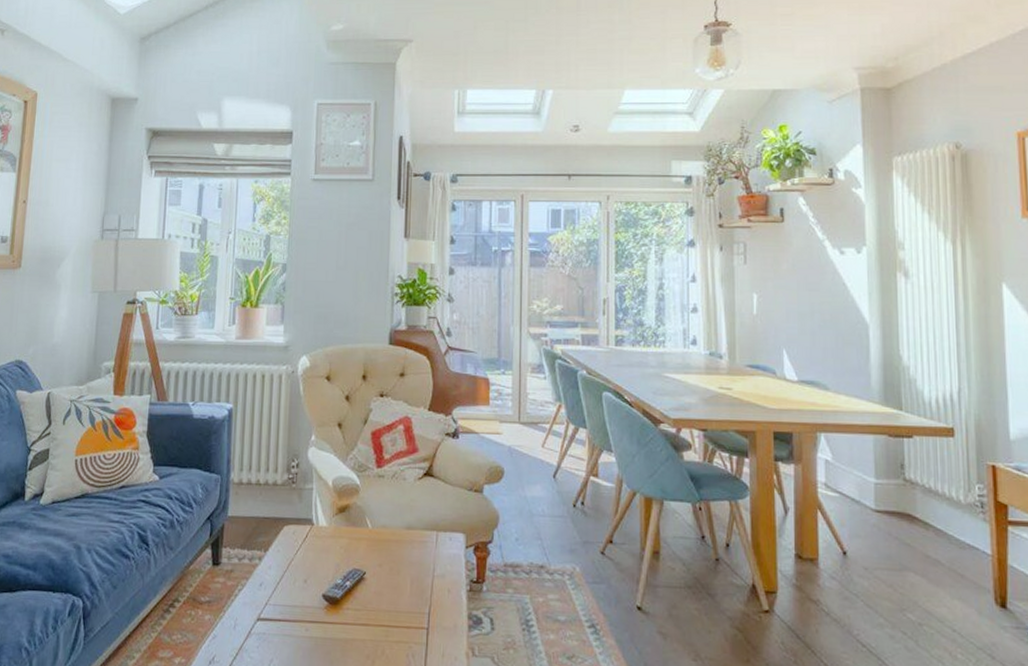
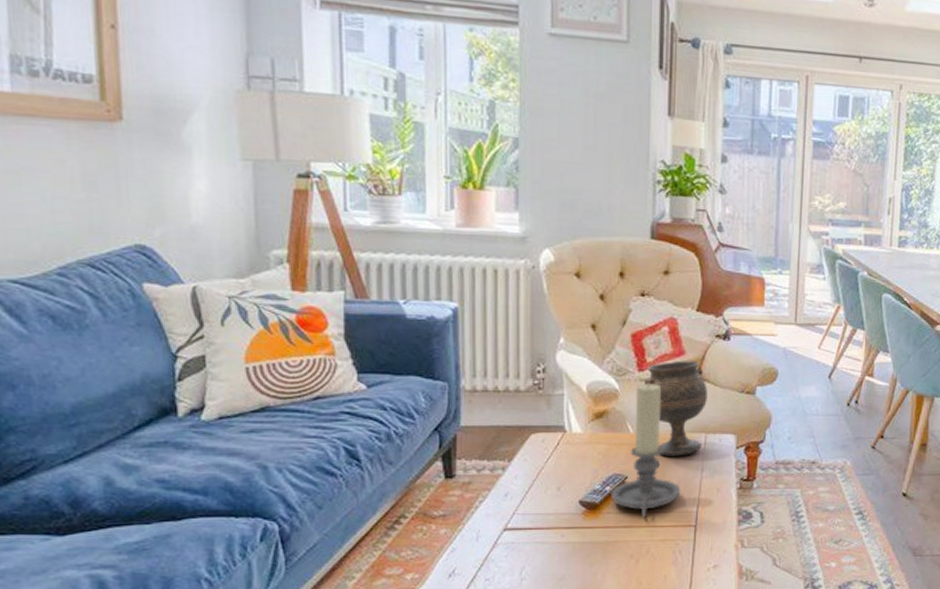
candle holder: none [351,479,414,616] -> present [611,383,681,518]
goblet: none [382,458,438,554] -> present [644,360,708,457]

